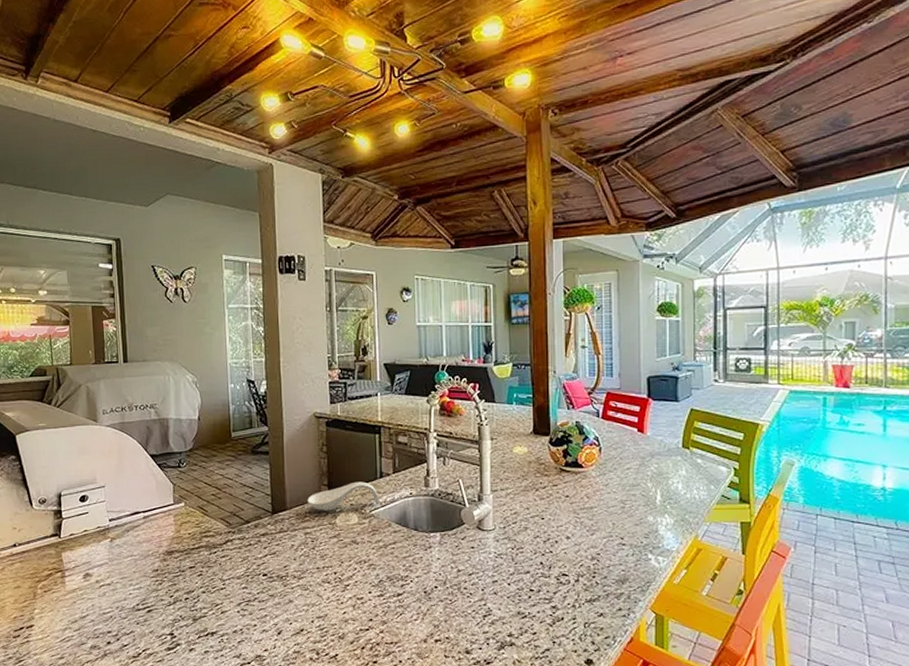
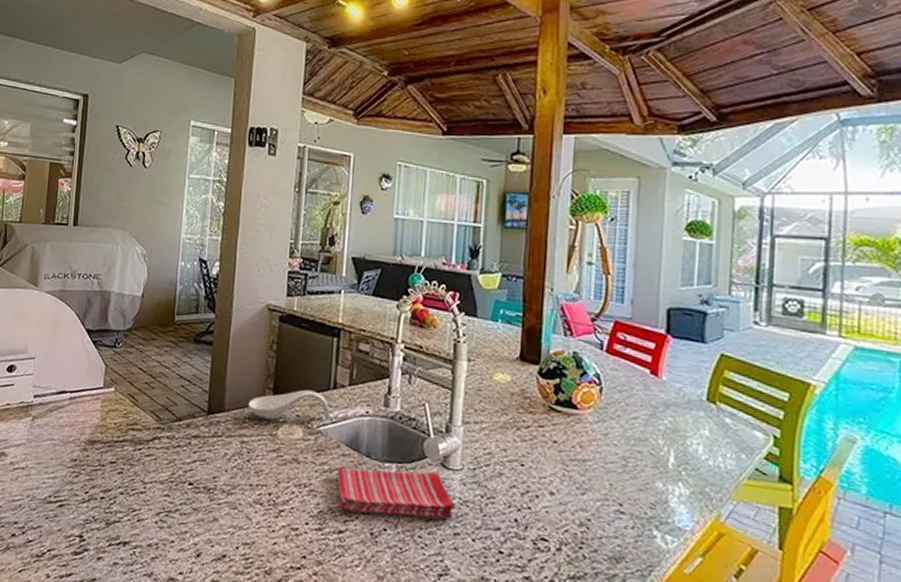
dish towel: none [391,535,492,578] -> present [337,467,456,519]

